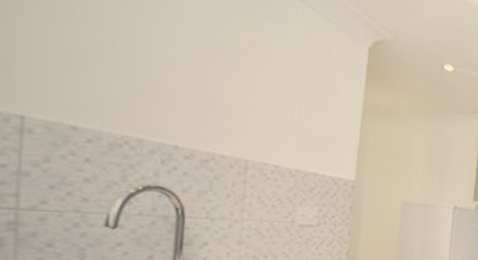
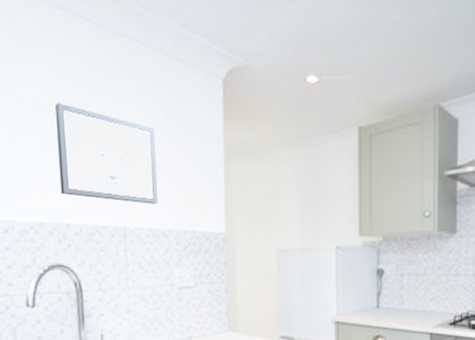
wall art: none [172,22,294,144] -> present [55,103,158,204]

